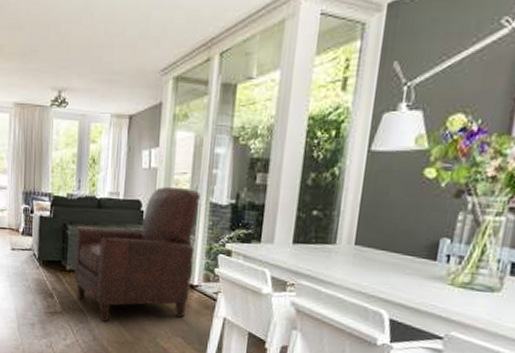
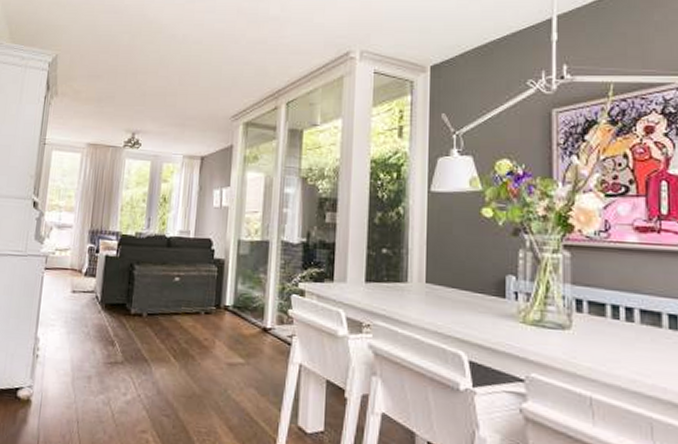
chair: present [74,187,200,321] -> none [138,226,272,372]

